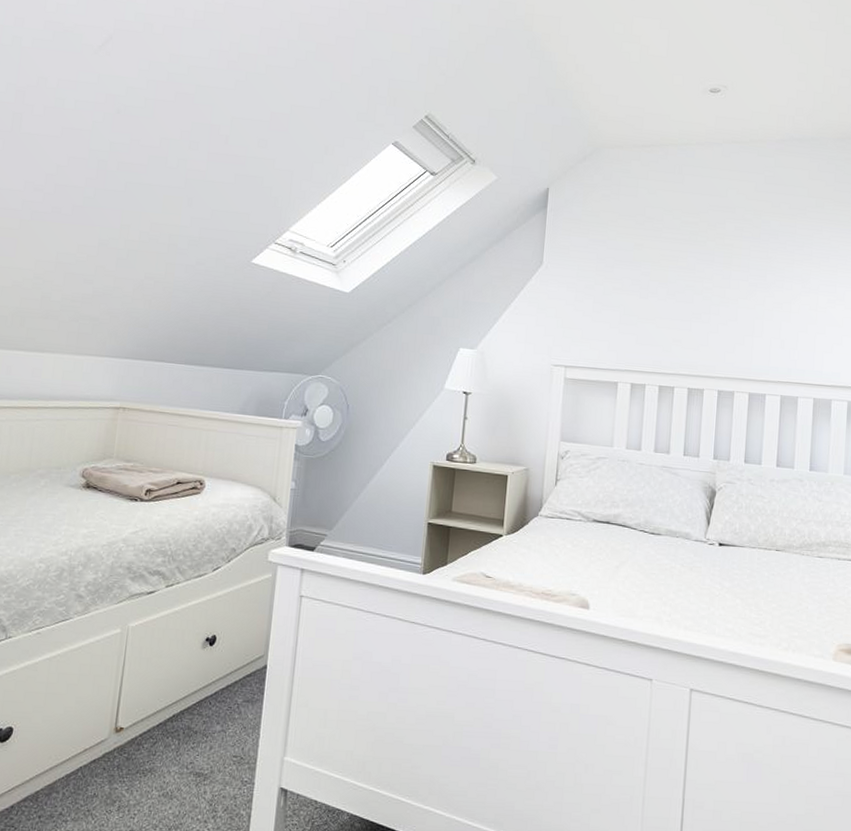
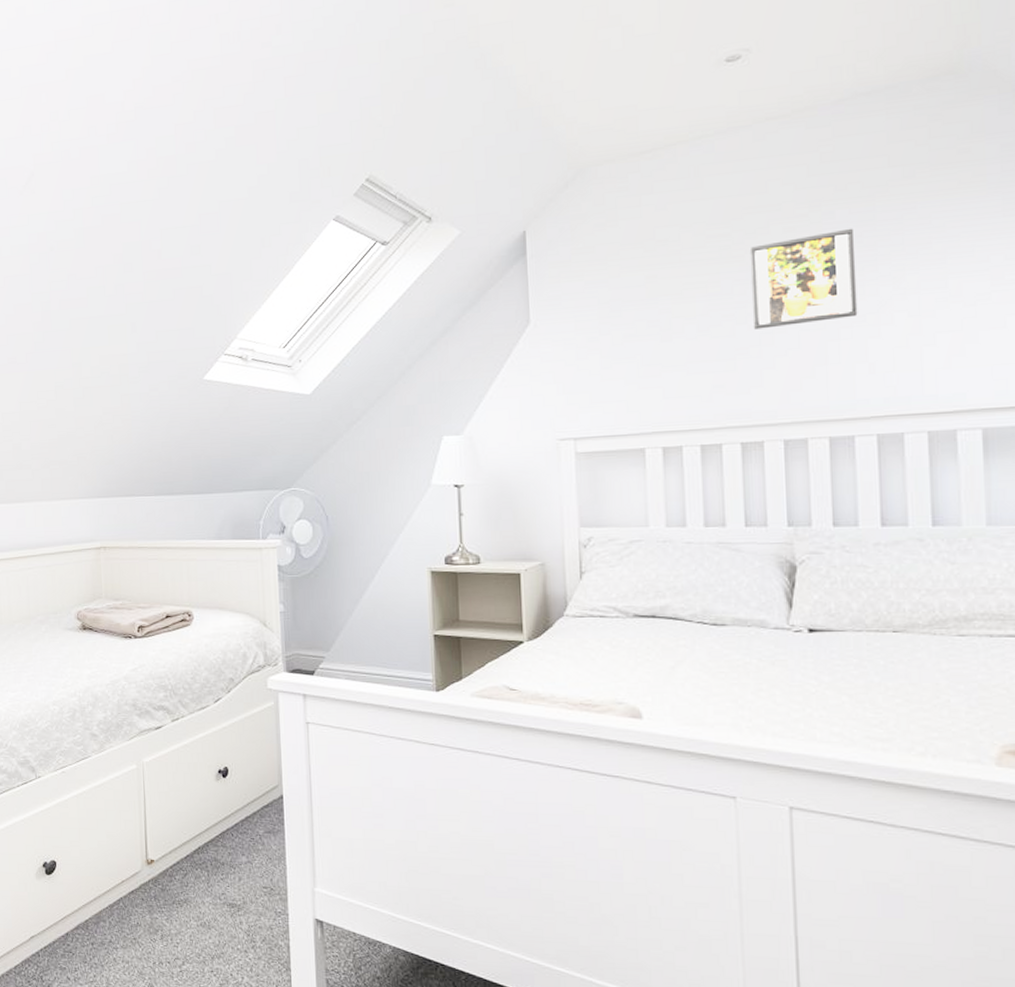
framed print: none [706,236,780,304] -> present [749,228,858,330]

